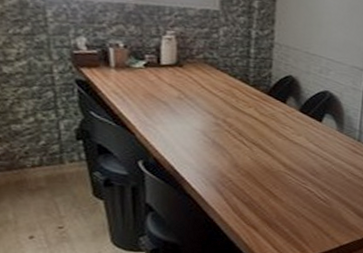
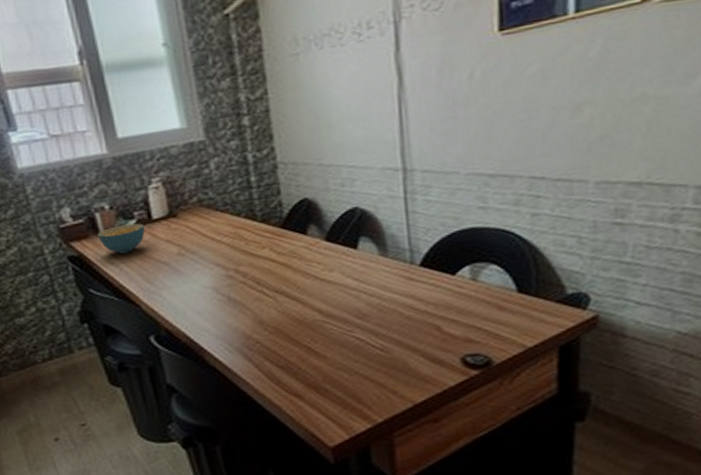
cereal bowl: none [108,63,153,88] -> present [98,223,145,254]

